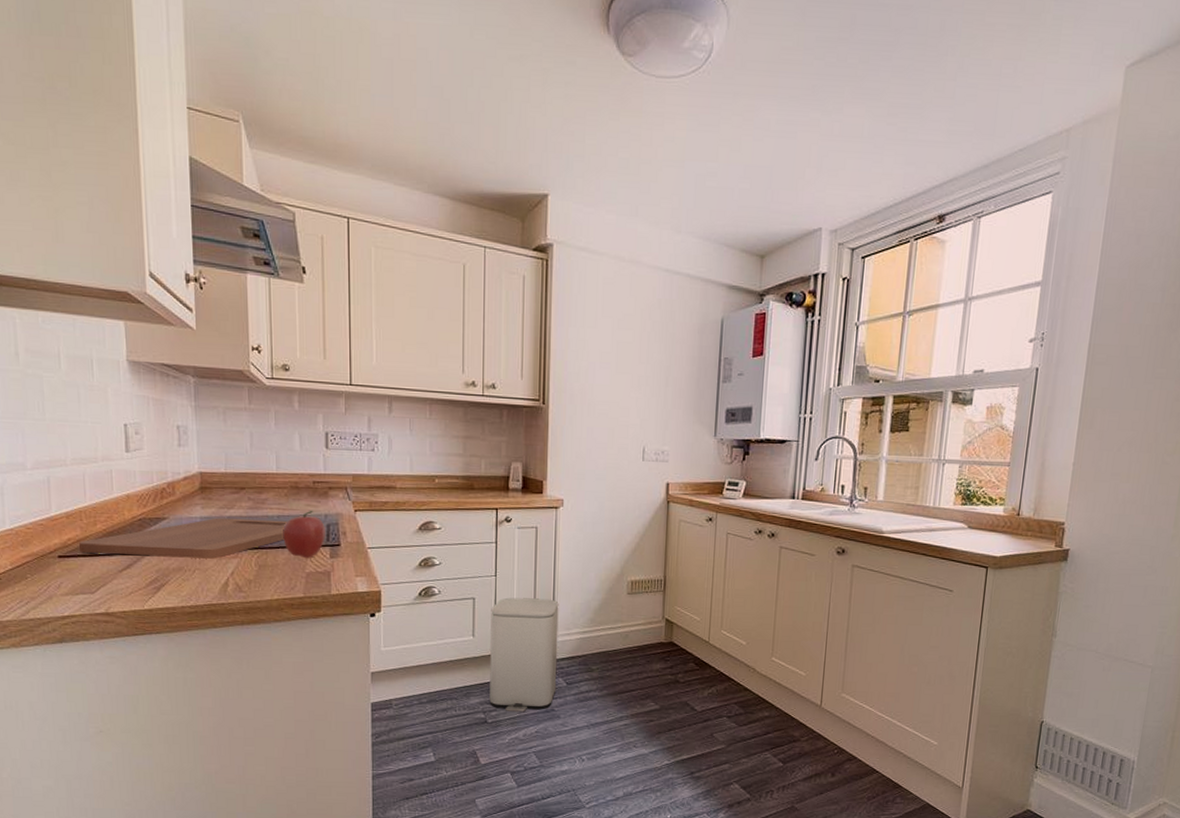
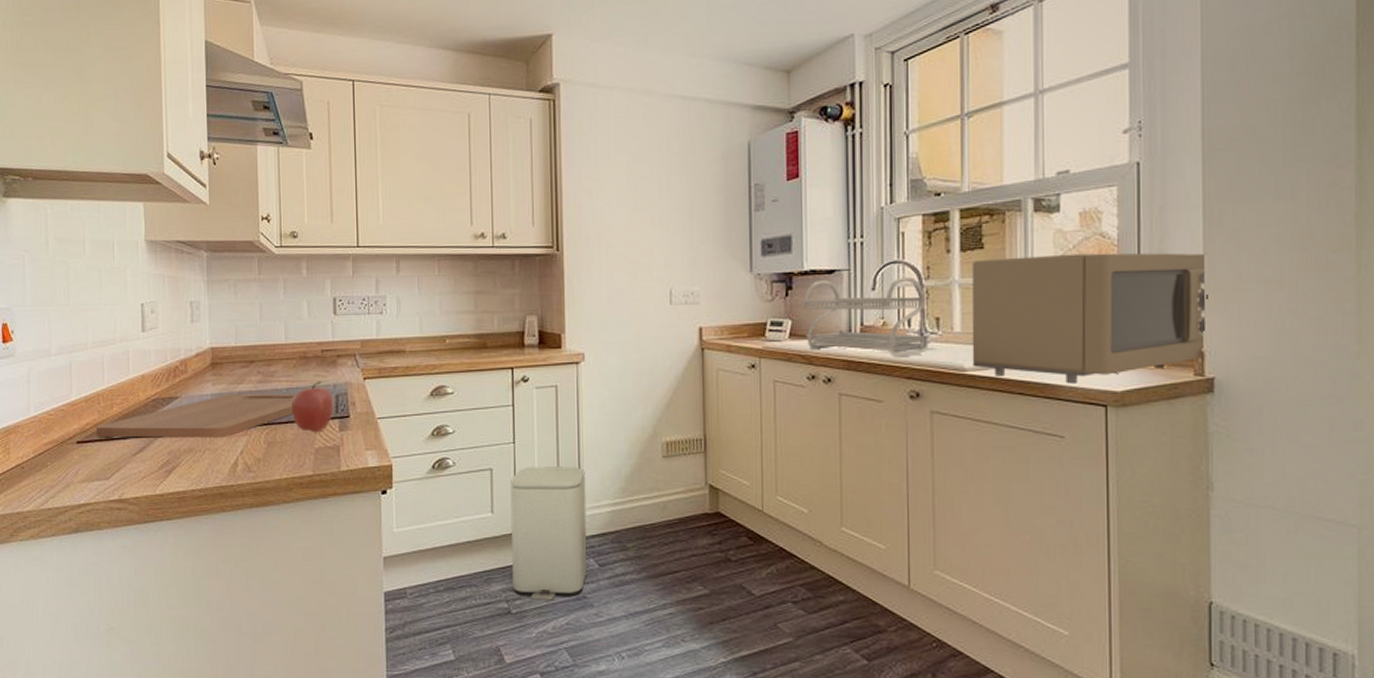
dish rack: none [756,449,859,519] -> present [802,277,930,358]
microwave: none [889,440,1079,549] -> present [971,252,1208,385]

